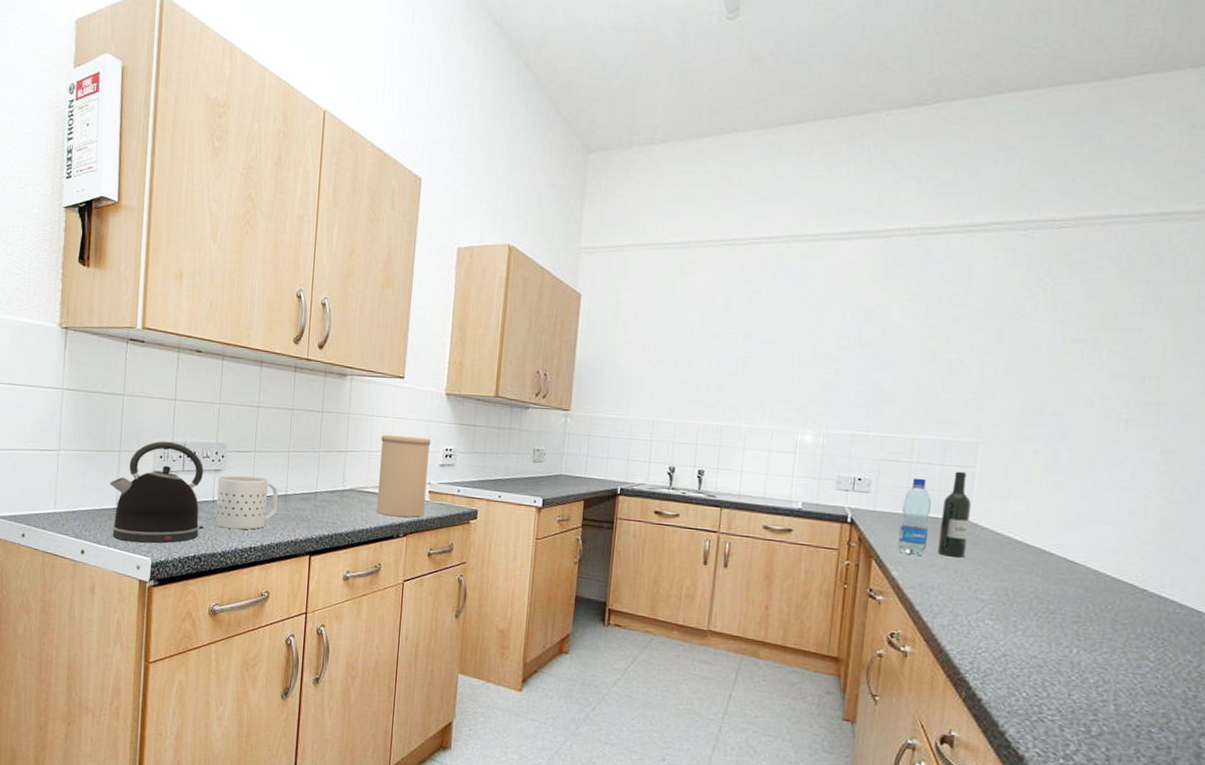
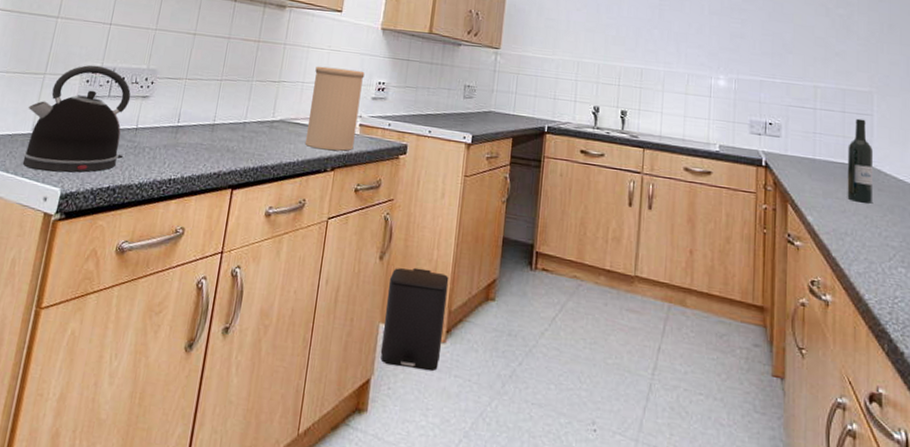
mug: present [215,475,279,530] -> none [136,102,206,160]
pedal bin: none [460,624,523,715] -> present [380,267,449,371]
bottle: present [897,477,931,556] -> none [810,123,837,202]

